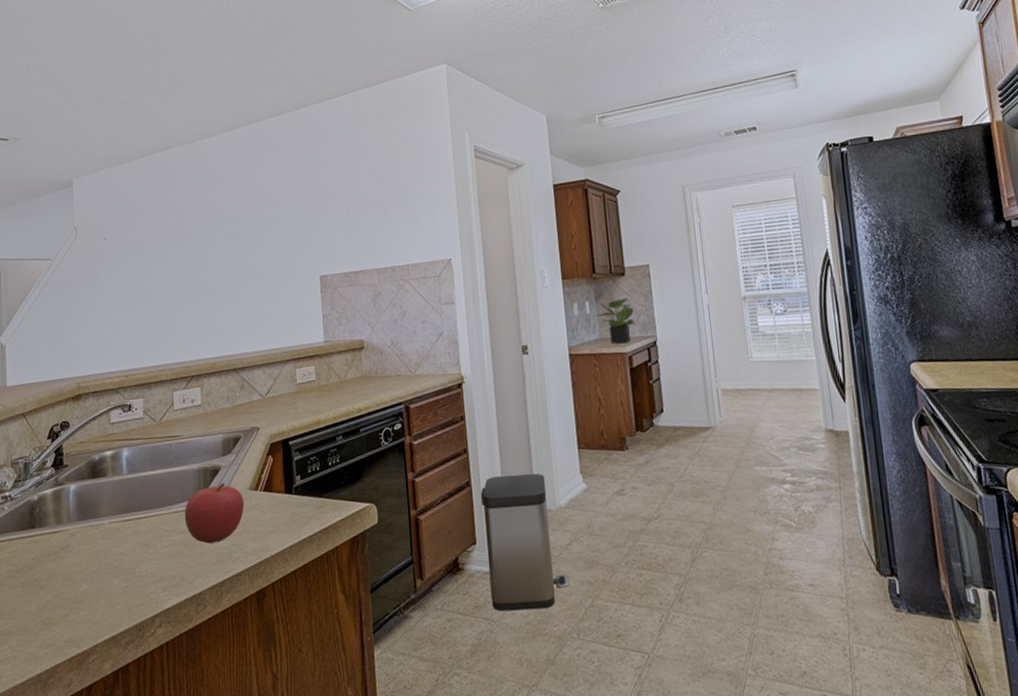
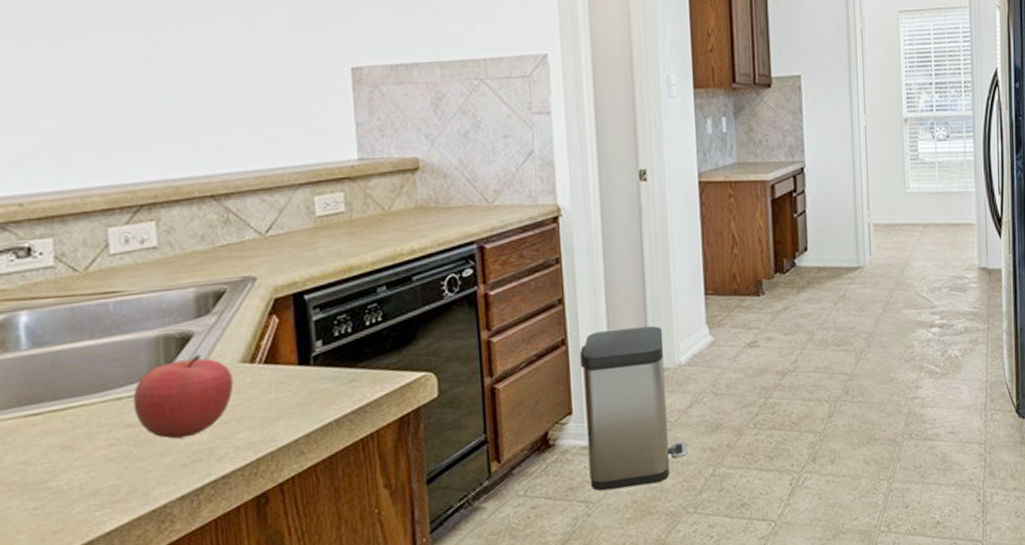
potted plant: present [596,298,635,344] -> none [733,114,780,170]

